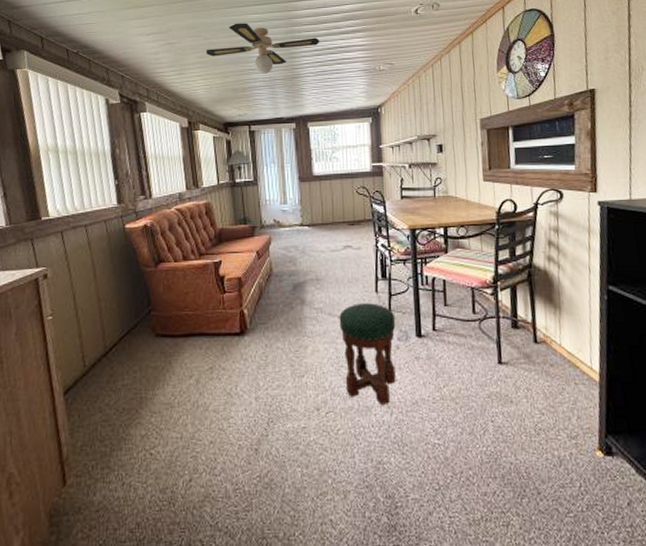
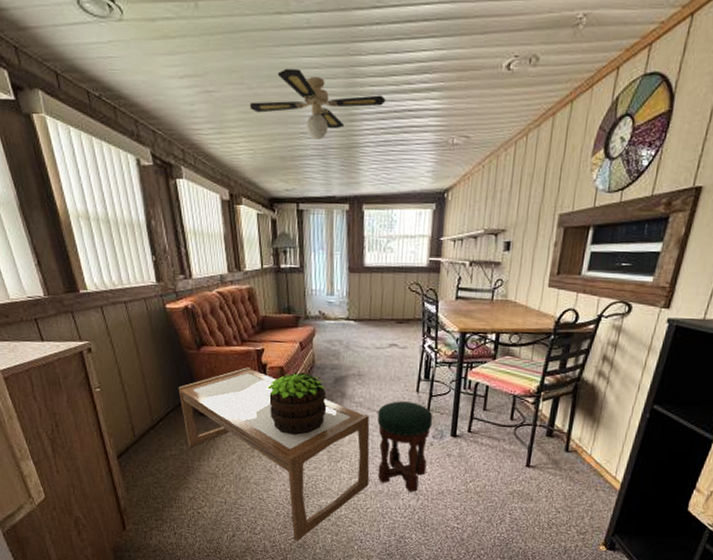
coffee table: none [134,281,337,480] -> present [178,367,370,542]
potted plant: none [225,281,287,351] -> present [267,372,327,436]

